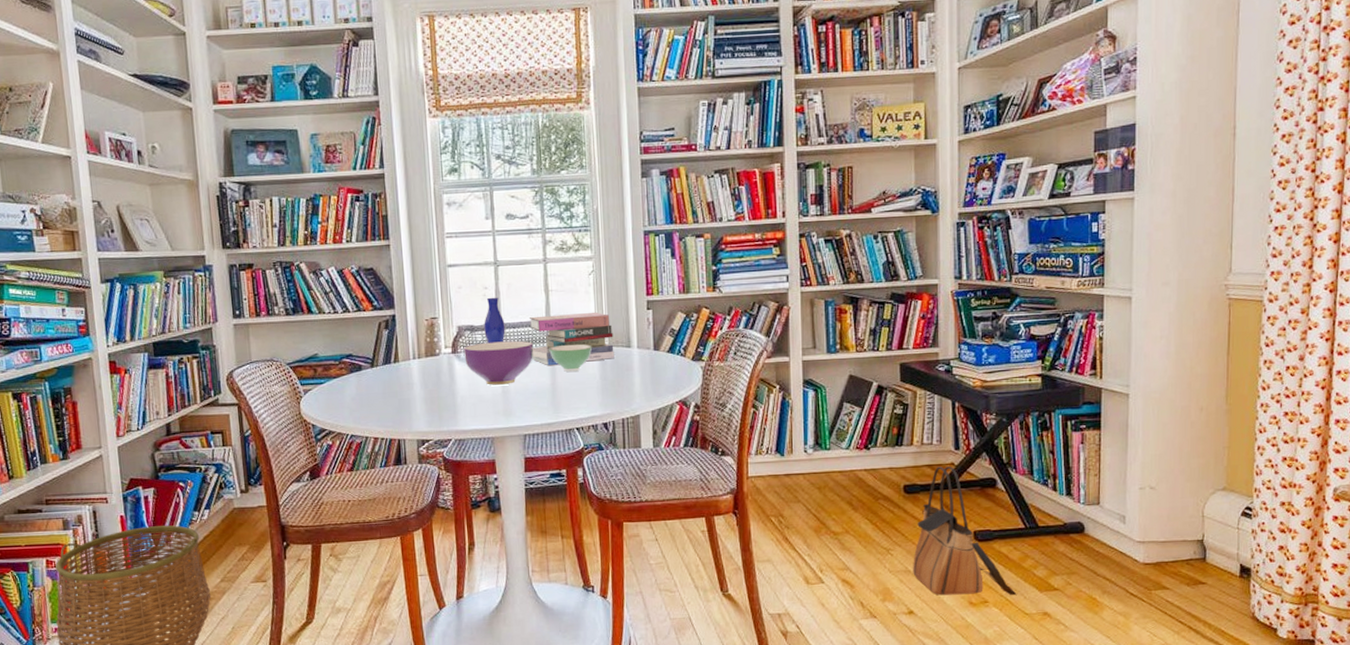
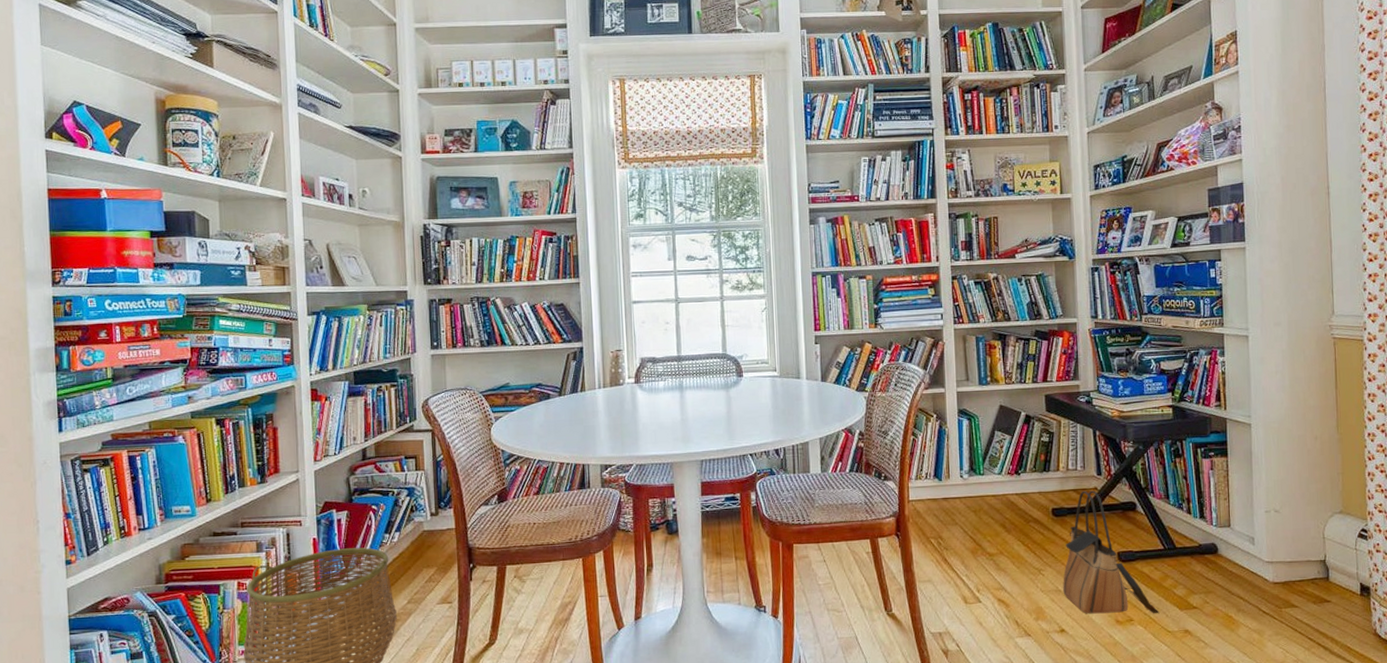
bowl: present [463,340,534,385] -> none [645,372,711,414]
vase: present [484,297,506,343] -> none [665,331,685,374]
books: present [530,312,615,365] -> none [707,345,785,395]
bowl: present [549,344,593,373] -> none [725,375,765,402]

